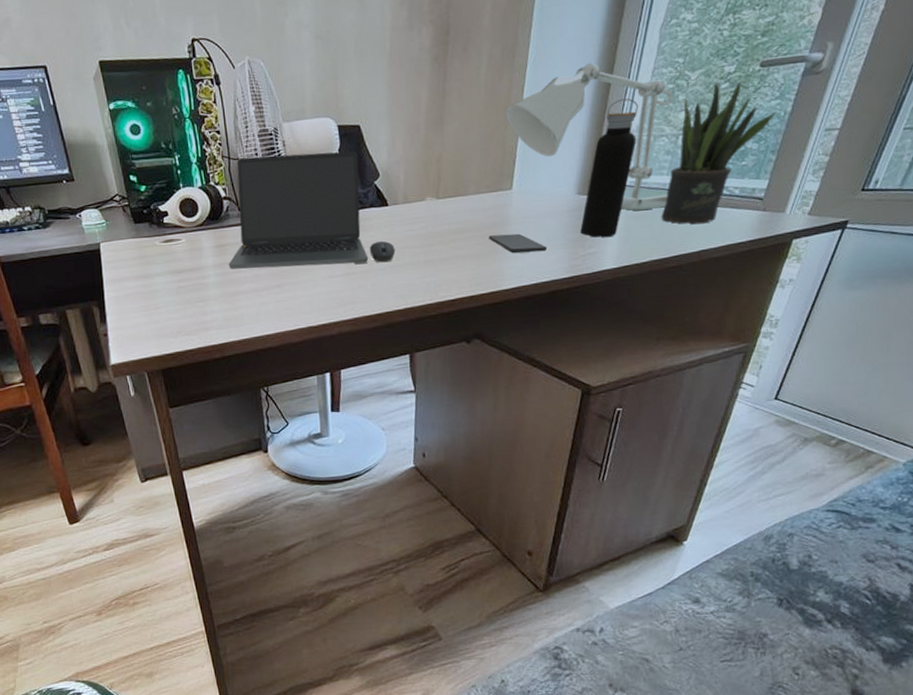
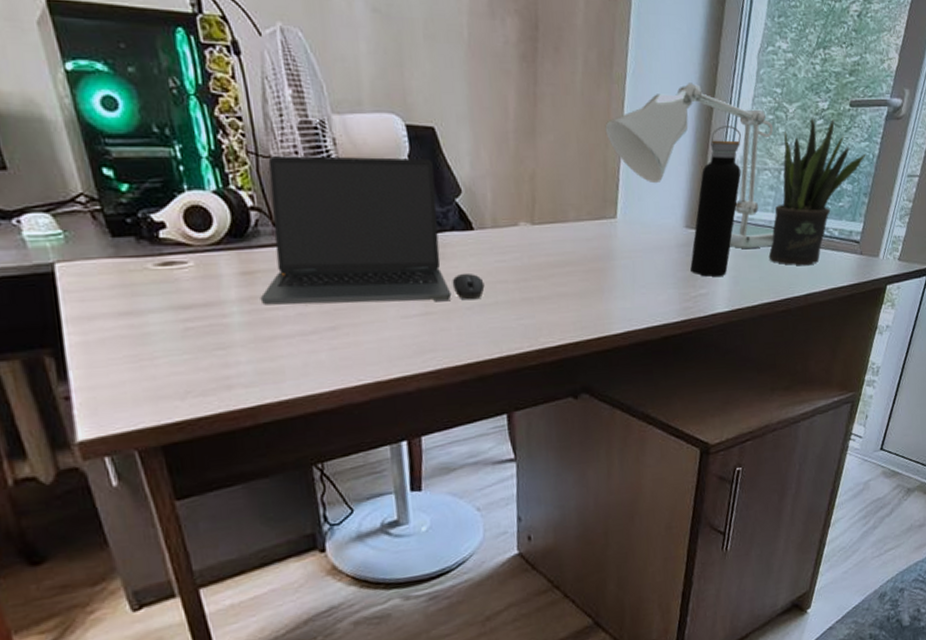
smartphone: present [489,233,548,254] -> none [593,269,658,293]

